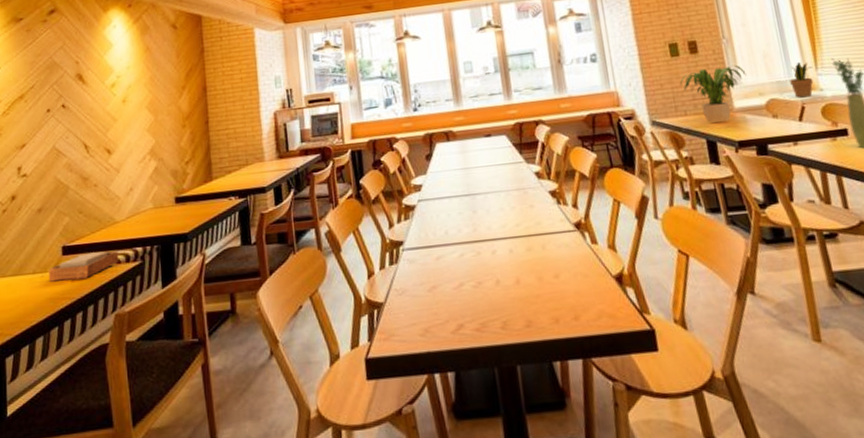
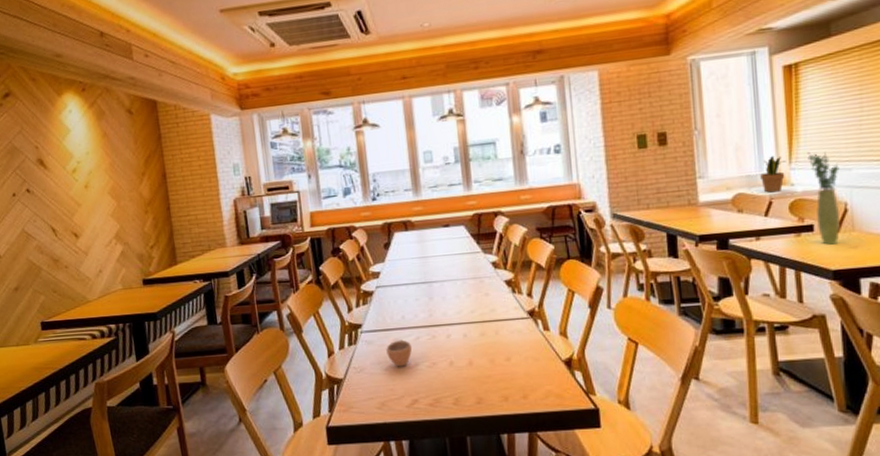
napkin holder: present [48,250,119,282] -> none [31,326,95,354]
cup: none [429,257,457,288] -> present [386,339,413,367]
potted plant: present [679,65,747,123] -> none [644,157,716,217]

